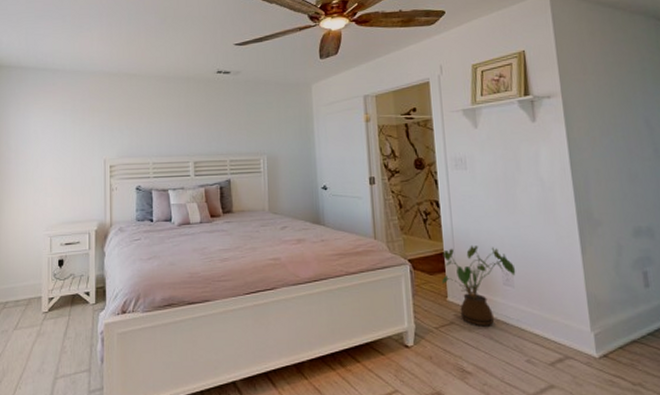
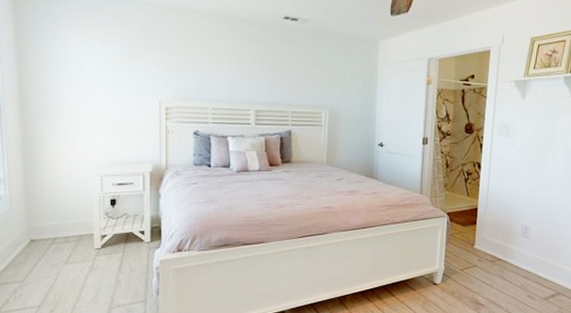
house plant: present [441,245,516,327] -> none [471,202,534,269]

